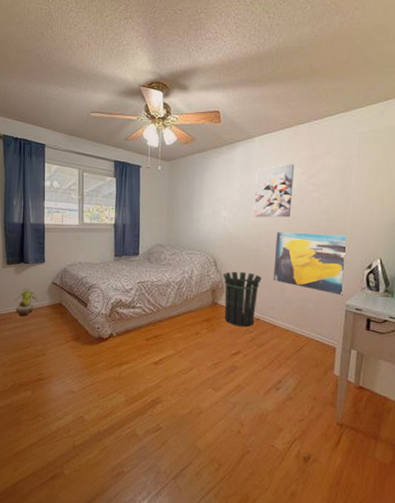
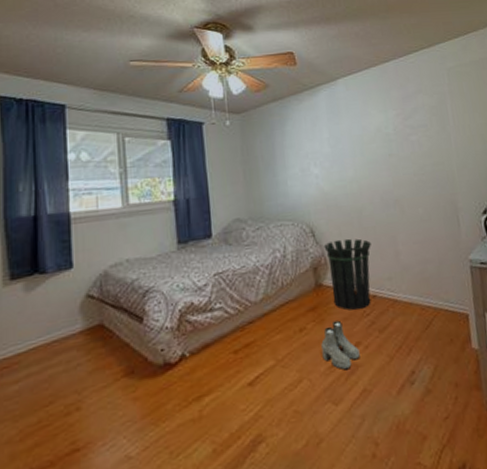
potted plant: present [14,288,38,317] -> none [25,309,65,357]
boots: none [210,332,239,369] -> present [321,320,360,370]
wall art: present [254,164,295,218] -> none [345,106,392,171]
wall art: present [273,232,347,296] -> none [379,180,464,250]

